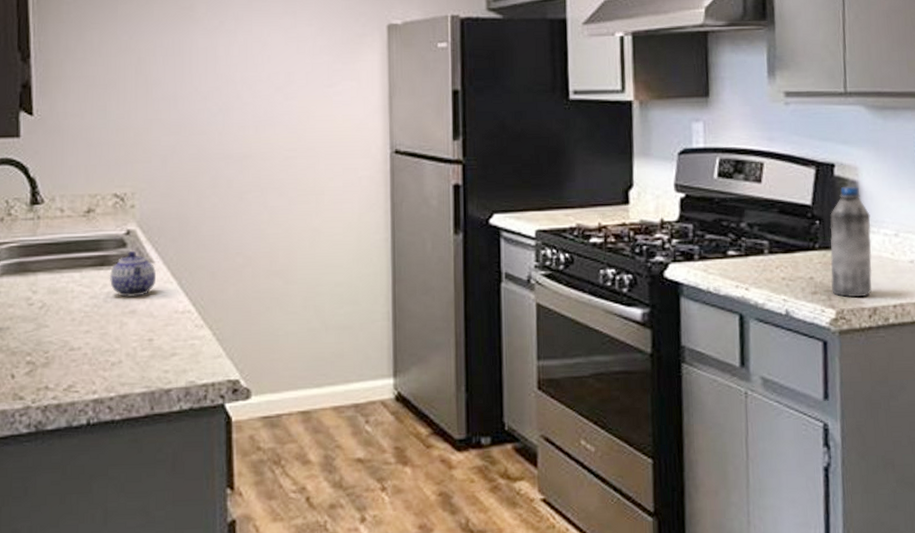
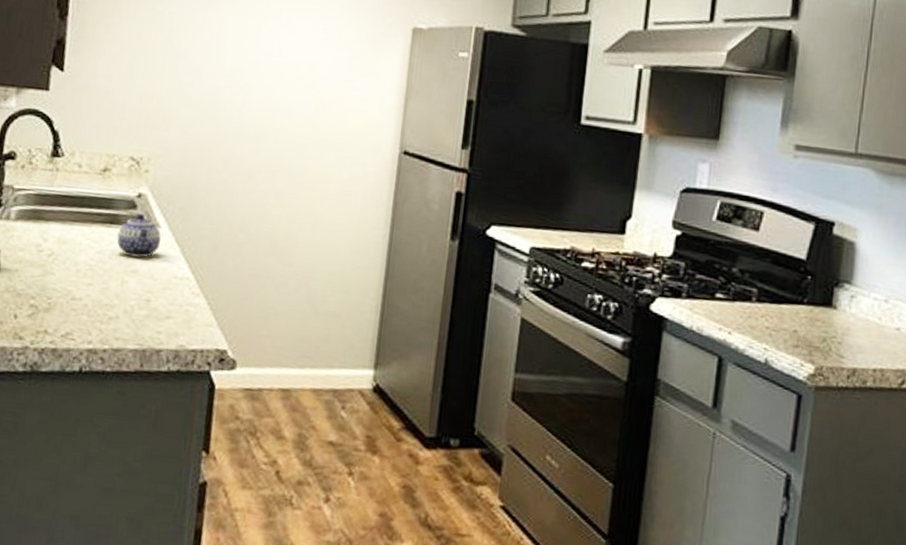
water bottle: present [830,186,872,298] -> none [813,246,863,357]

